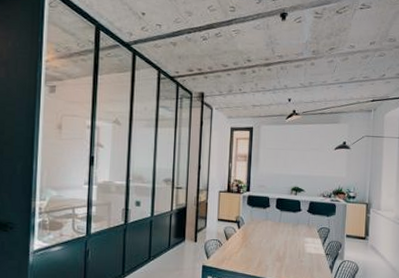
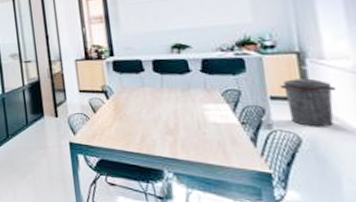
trash can: none [353,222,383,260] -> present [279,77,337,127]

